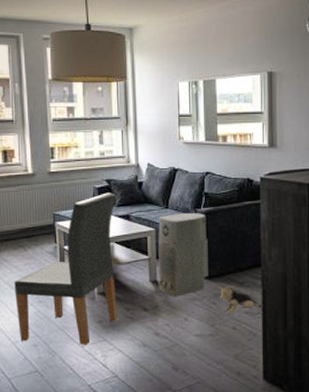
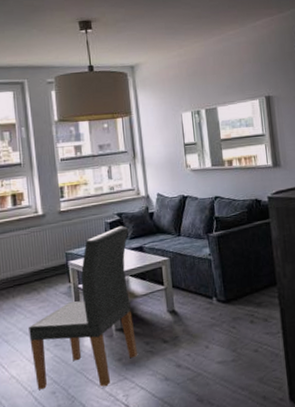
air purifier: present [158,212,208,297] -> none [172,237,226,325]
plush toy: present [219,285,262,315] -> none [237,307,282,338]

